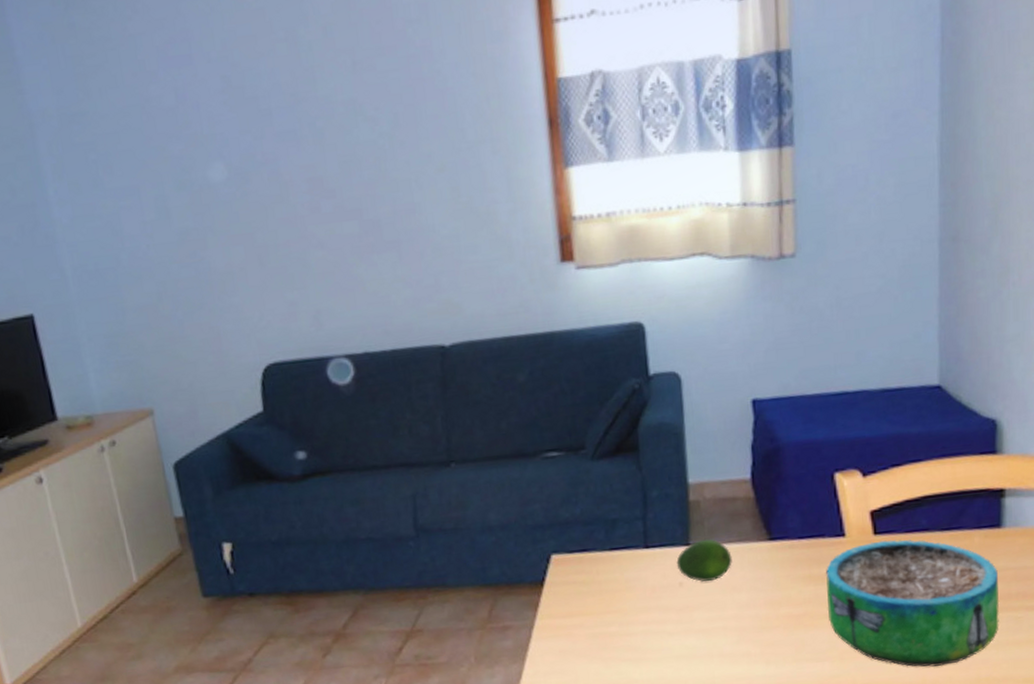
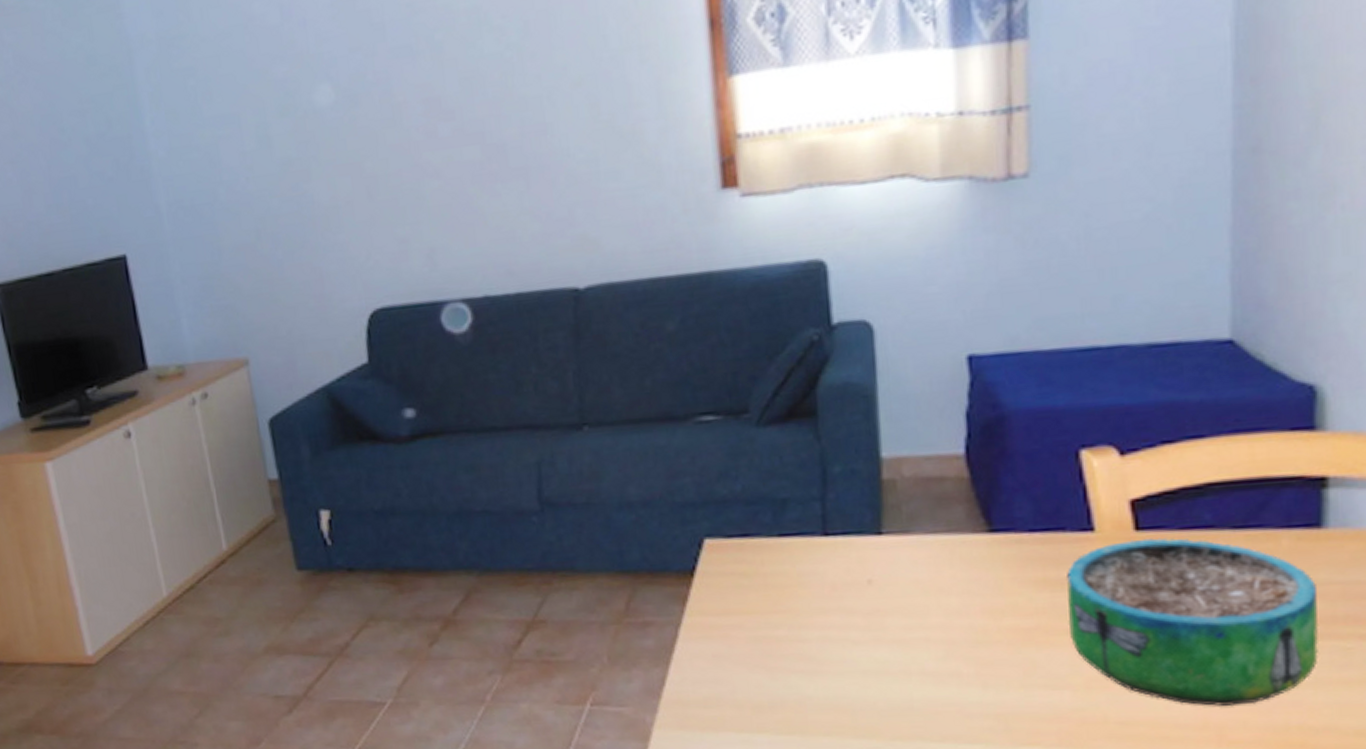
fruit: present [676,539,732,582] -> none [864,527,939,581]

